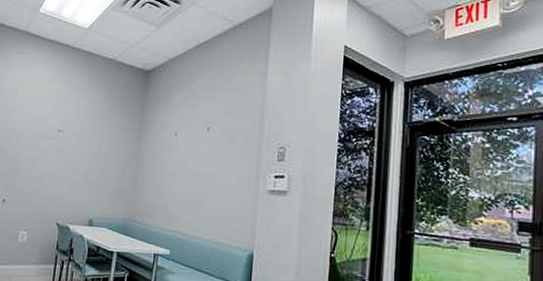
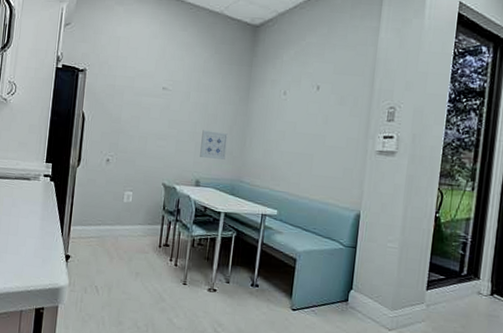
wall art: none [93,170,121,199] -> present [200,130,228,160]

